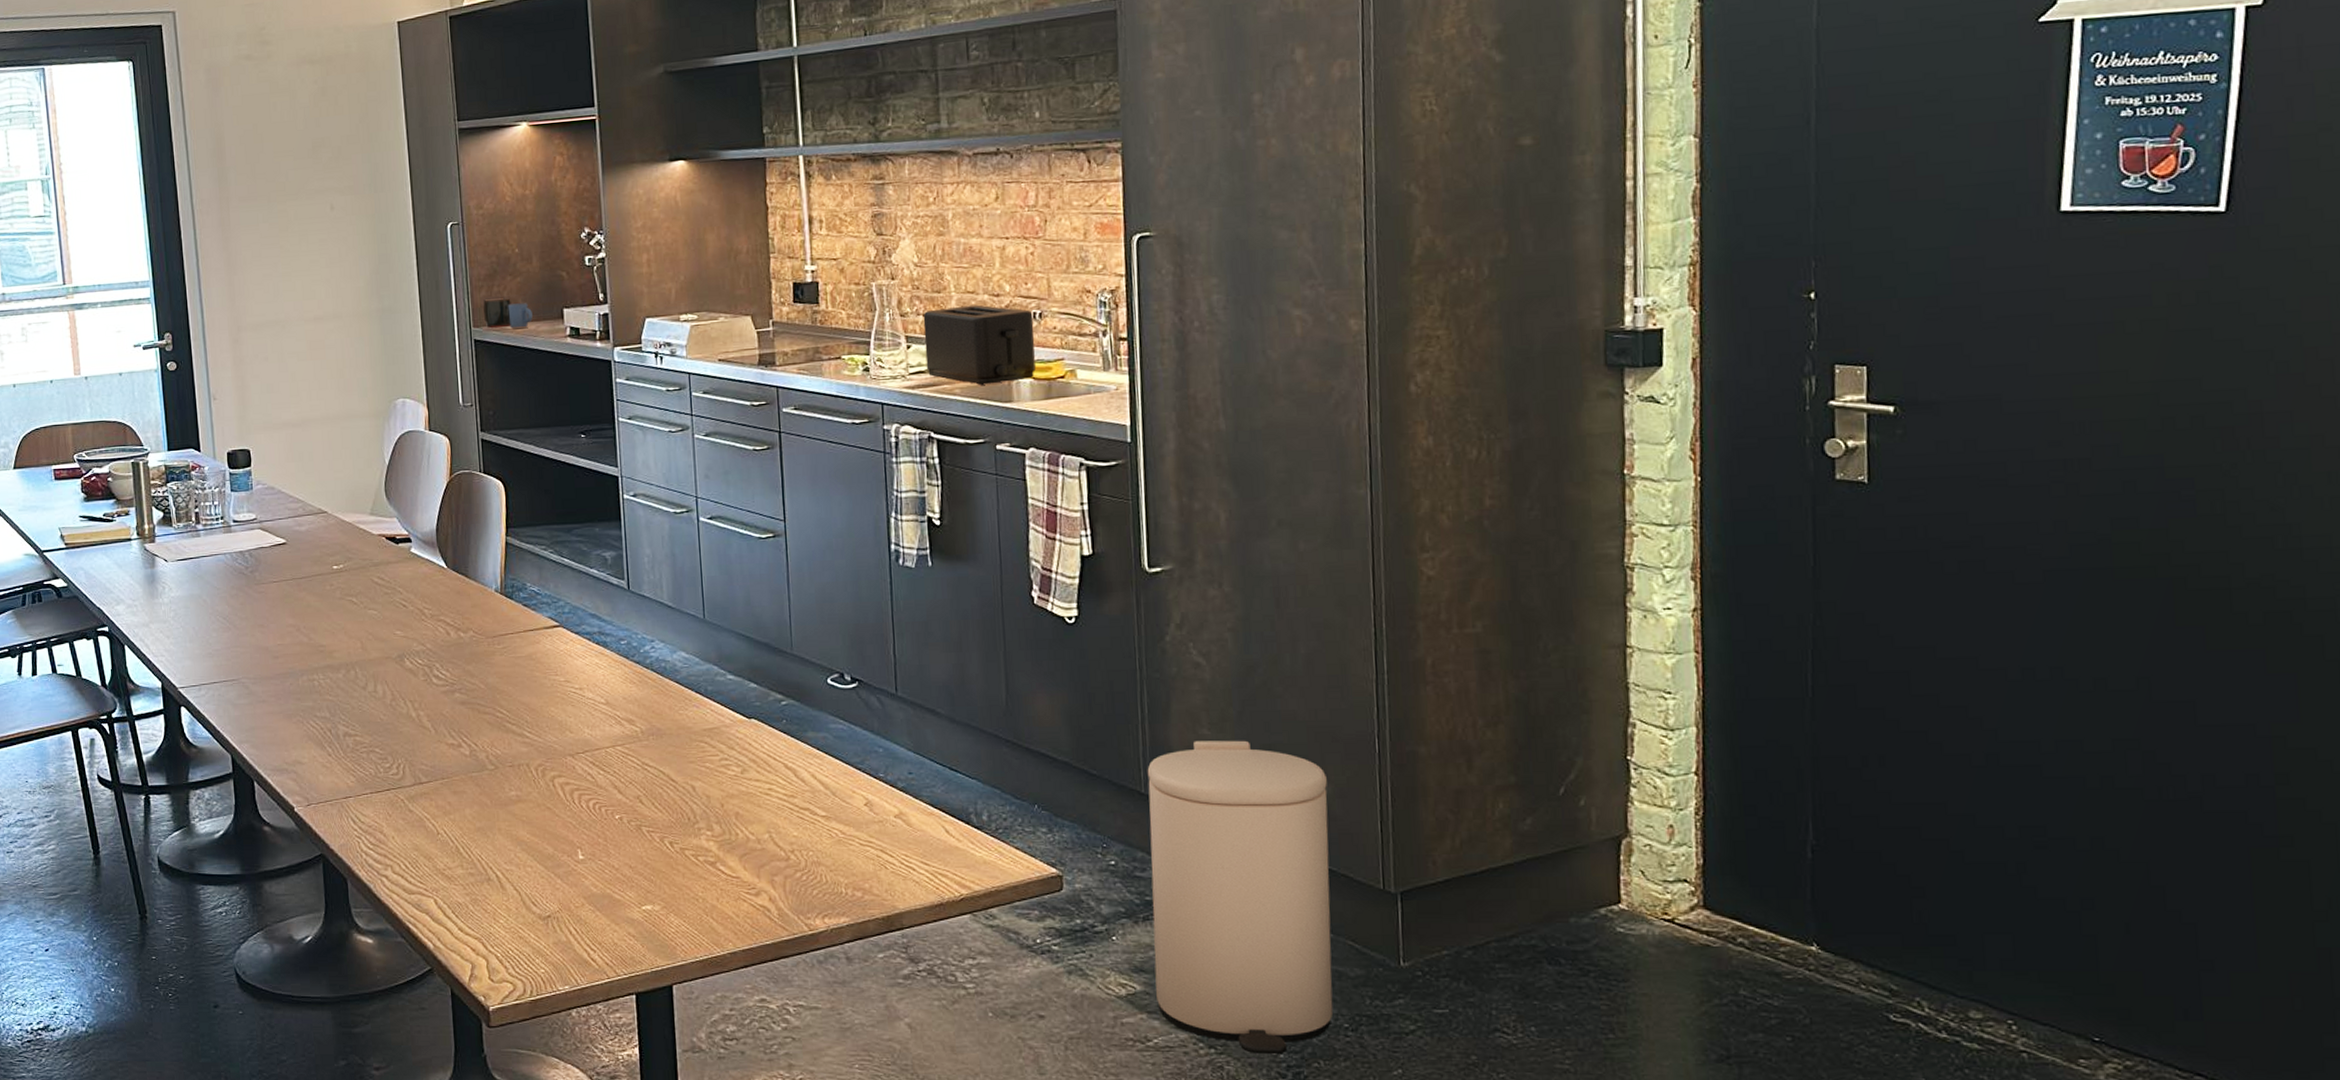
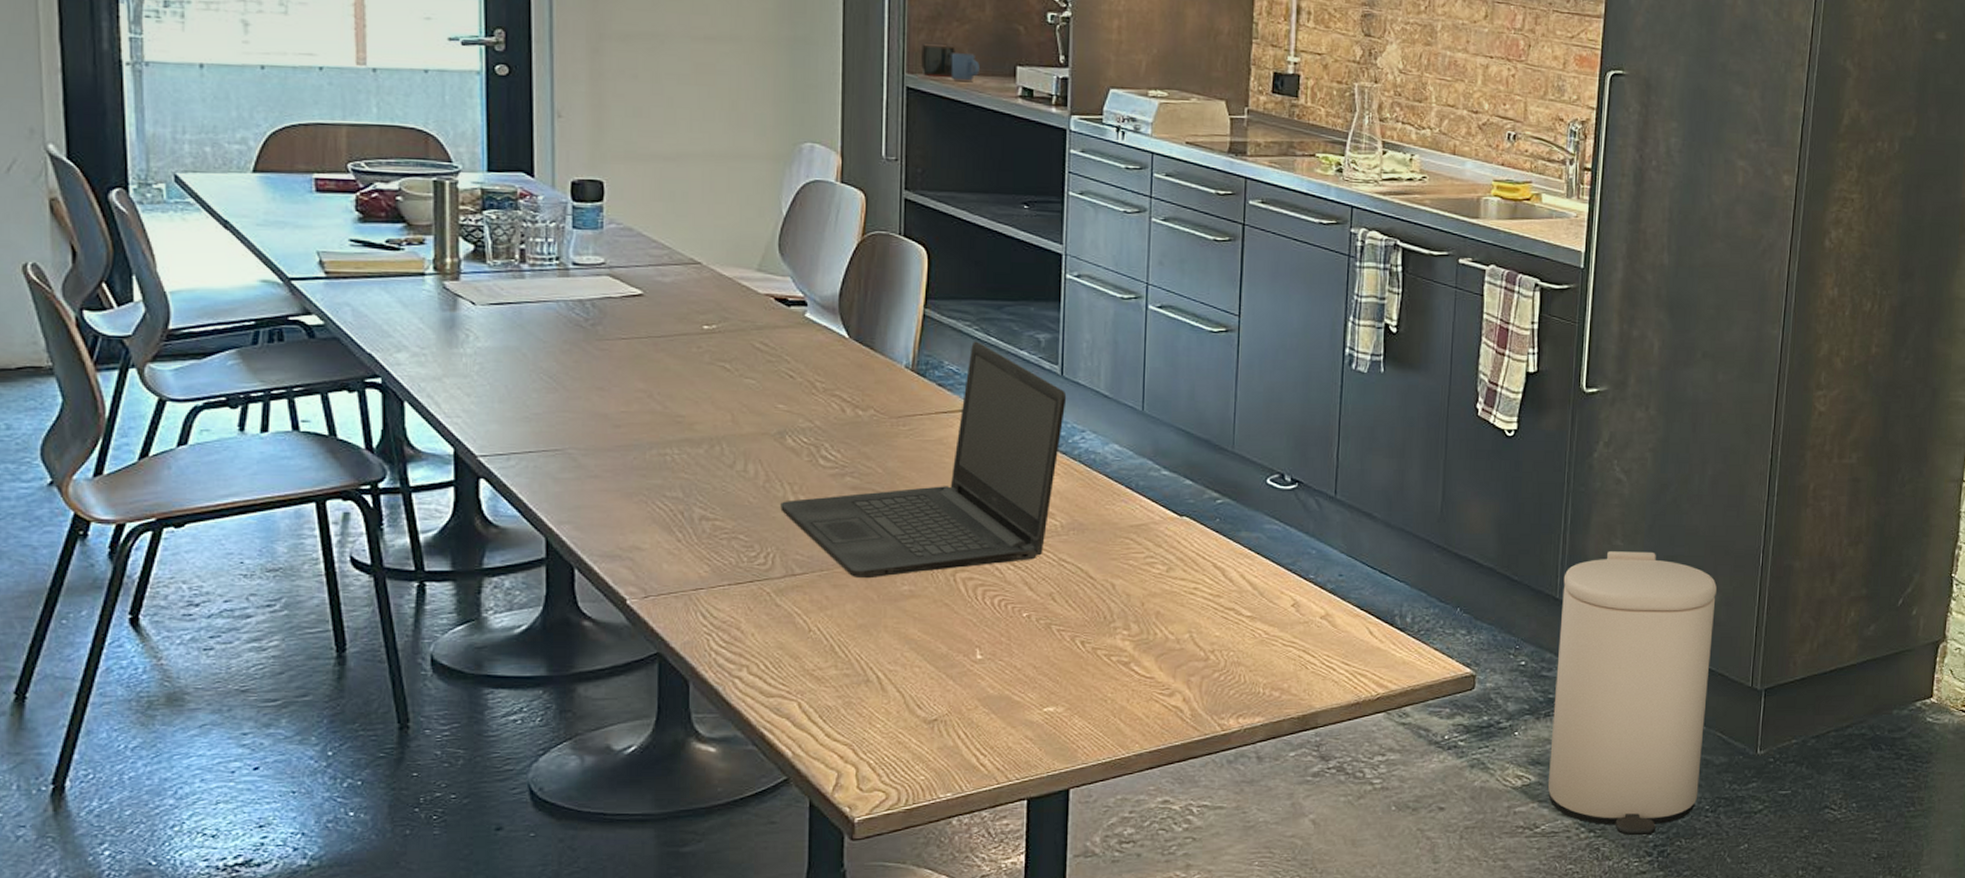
laptop: none [405,563,635,785] -> present [780,341,1067,579]
toaster: present [923,304,1036,385] -> none [1400,118,1508,199]

